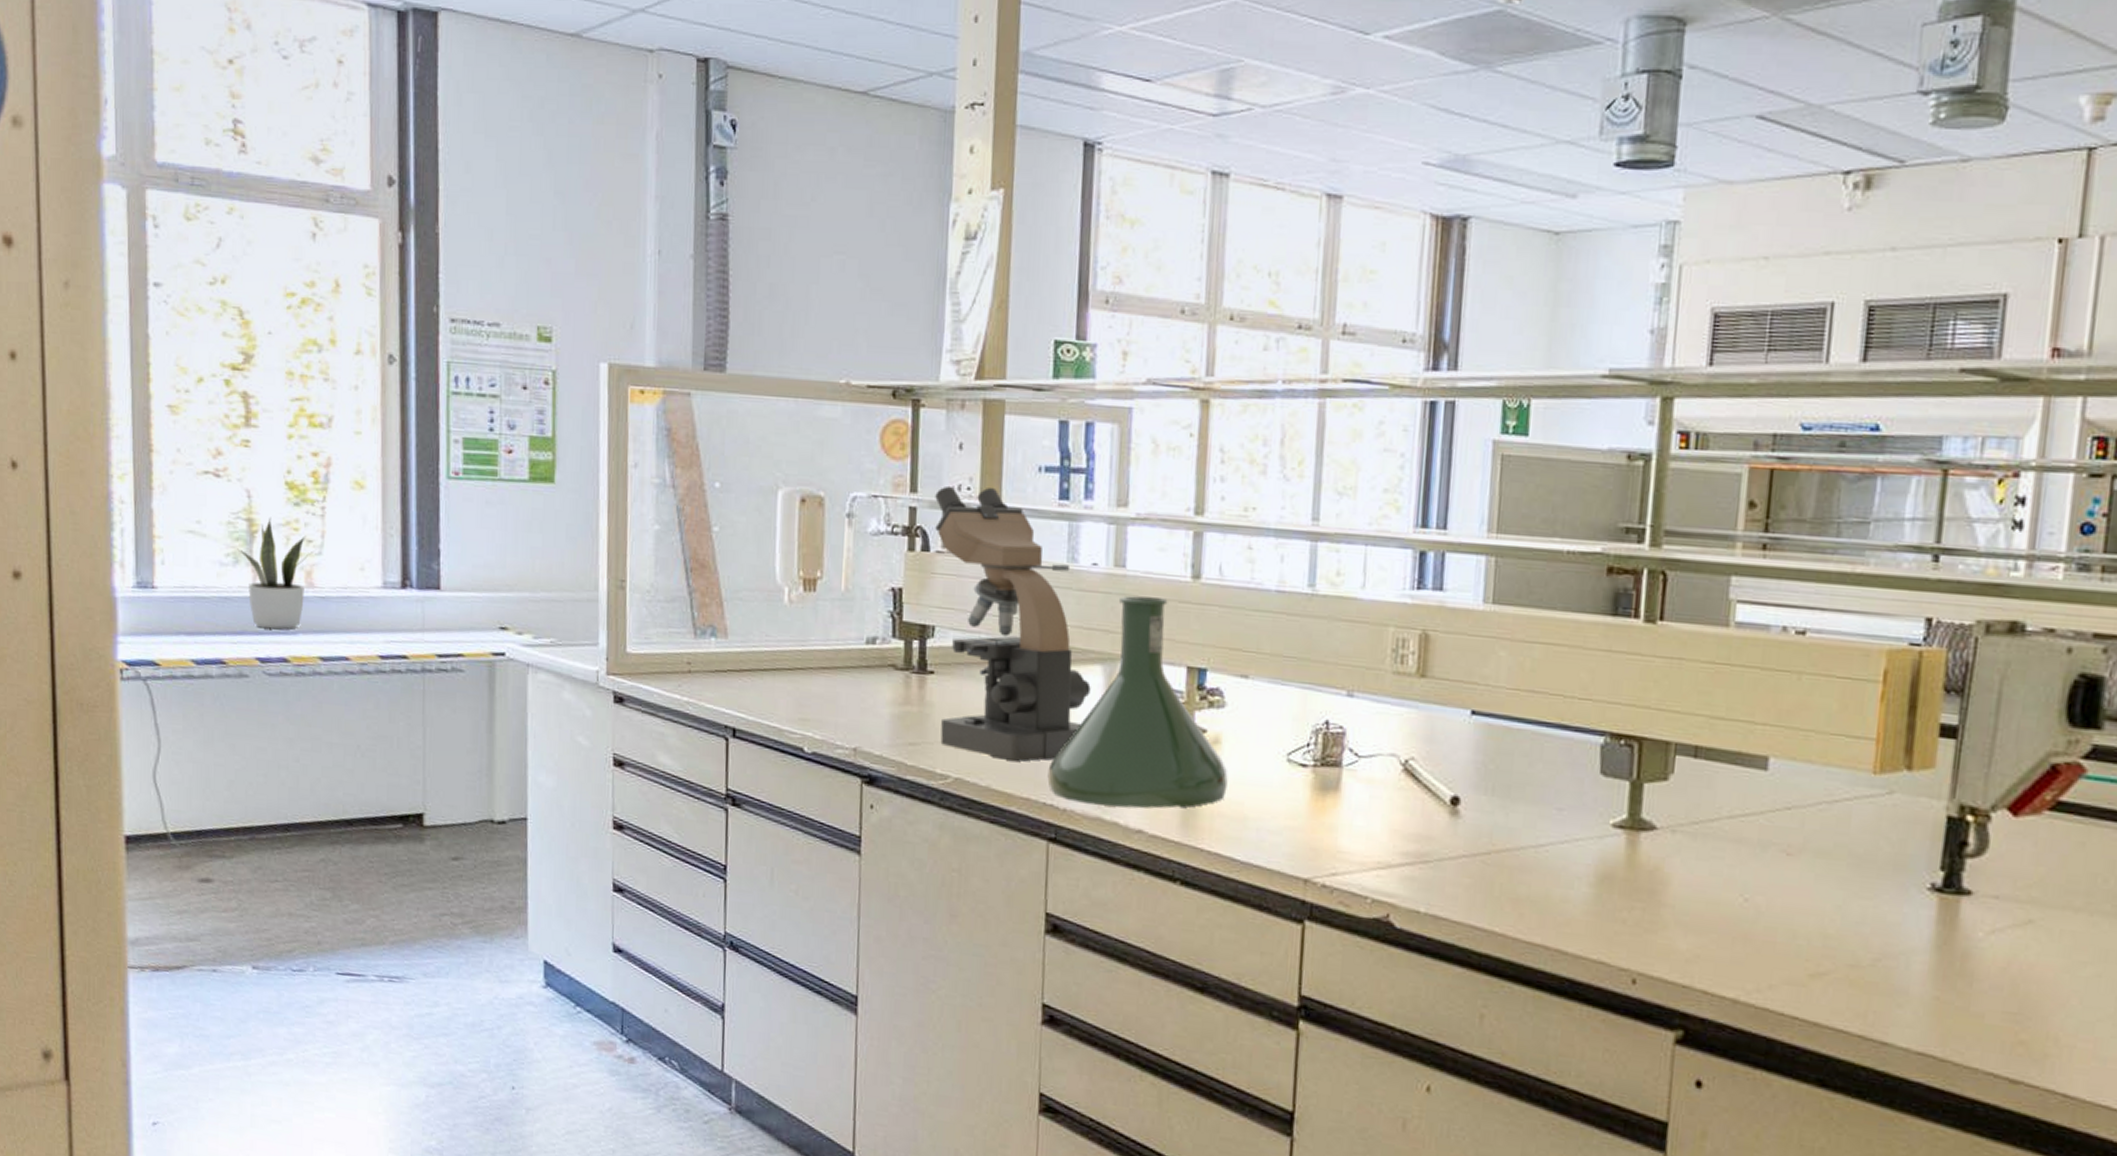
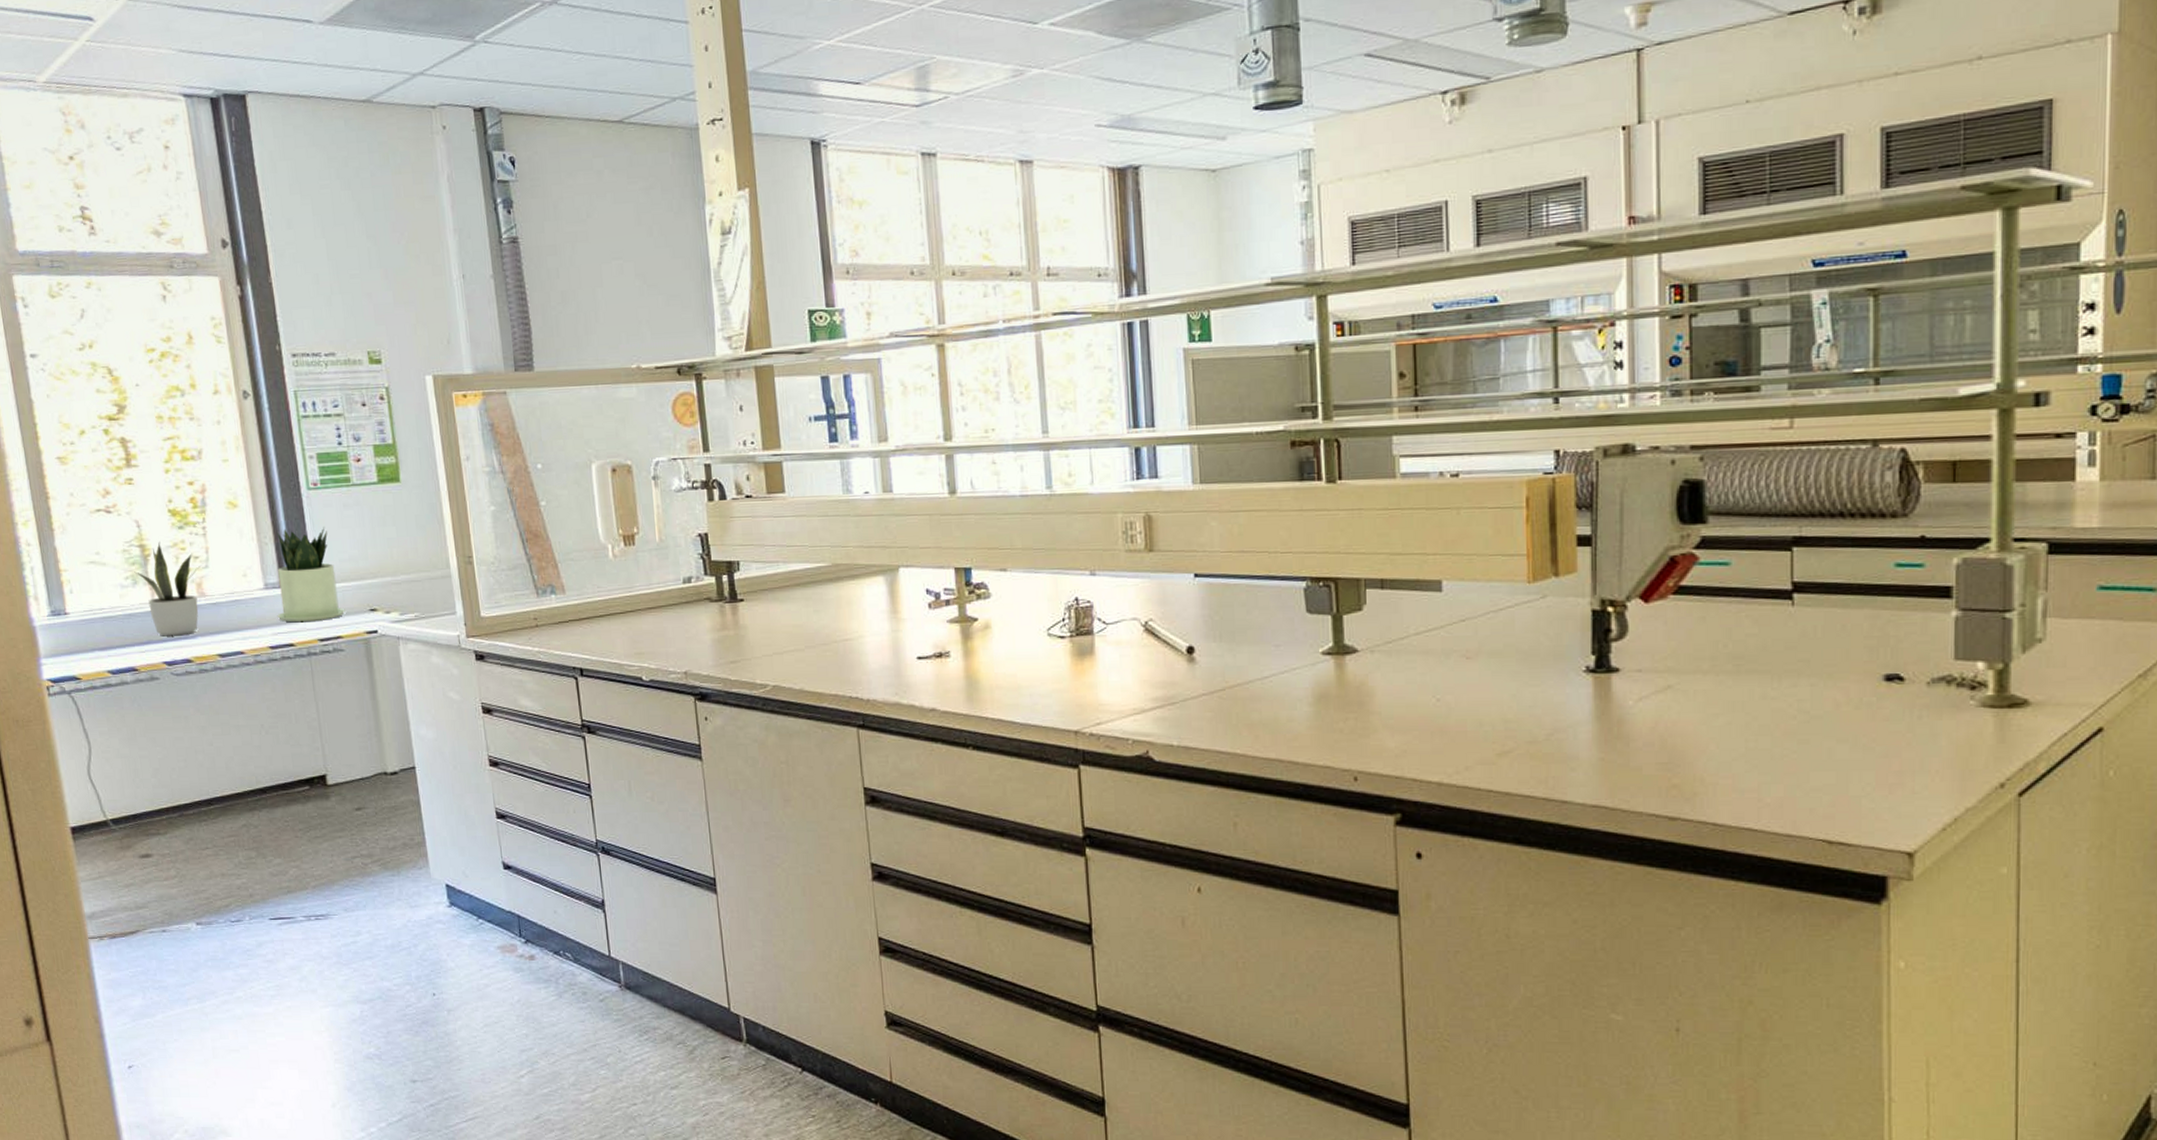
planter: none [392,521,472,634] -> present [276,527,345,623]
microscope: present [935,485,1091,762] -> none [725,439,877,665]
flask: present [1047,596,1228,809] -> none [850,514,1001,694]

